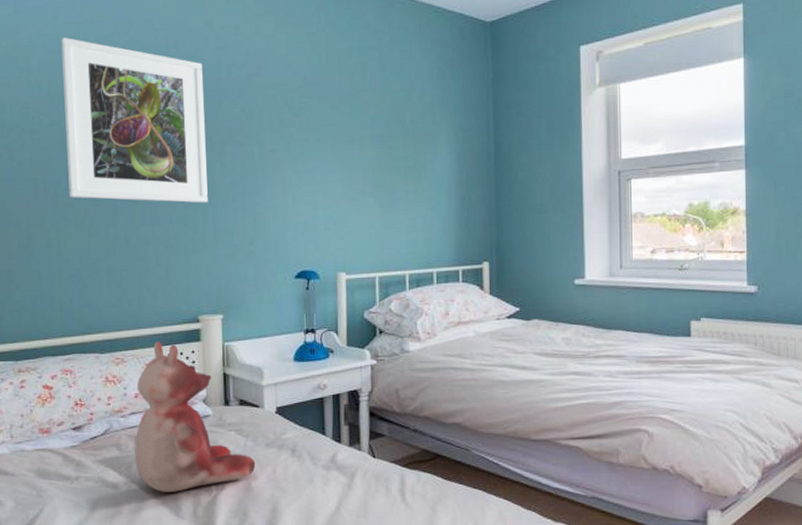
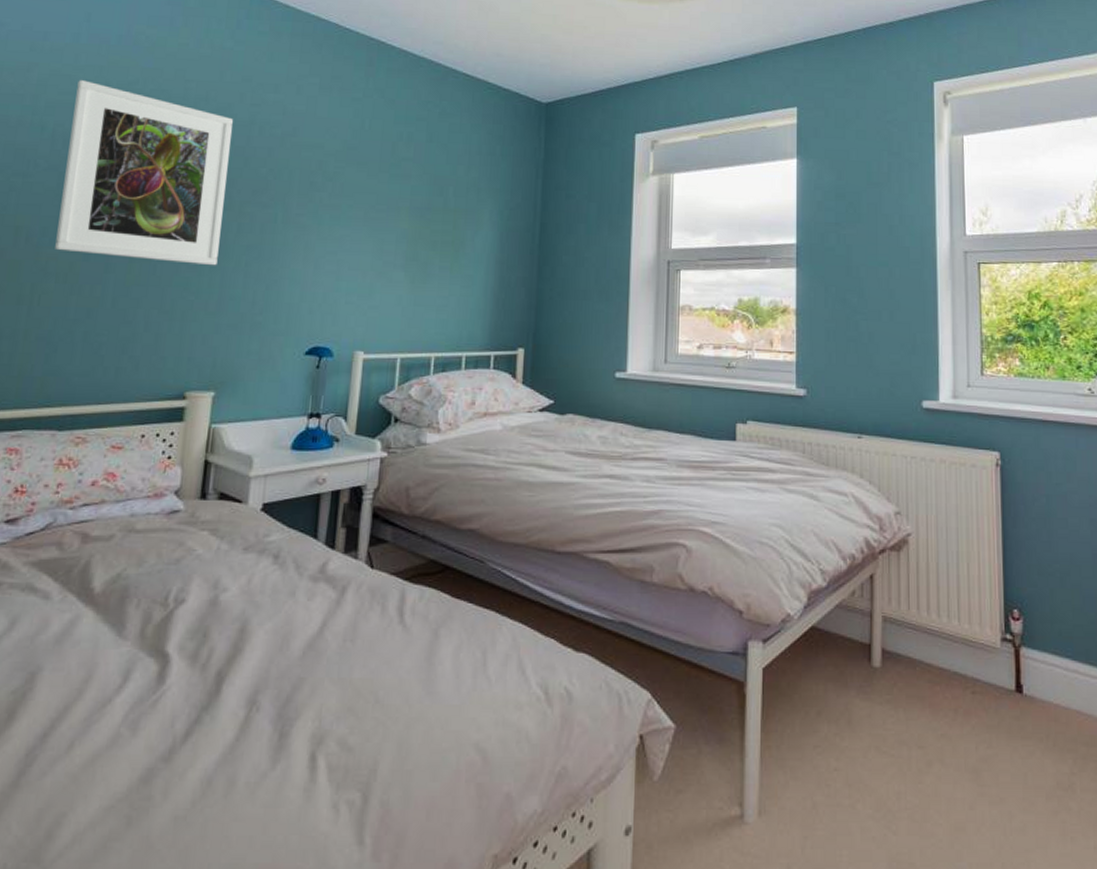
teddy bear: present [134,341,256,492] -> none [77,419,228,605]

